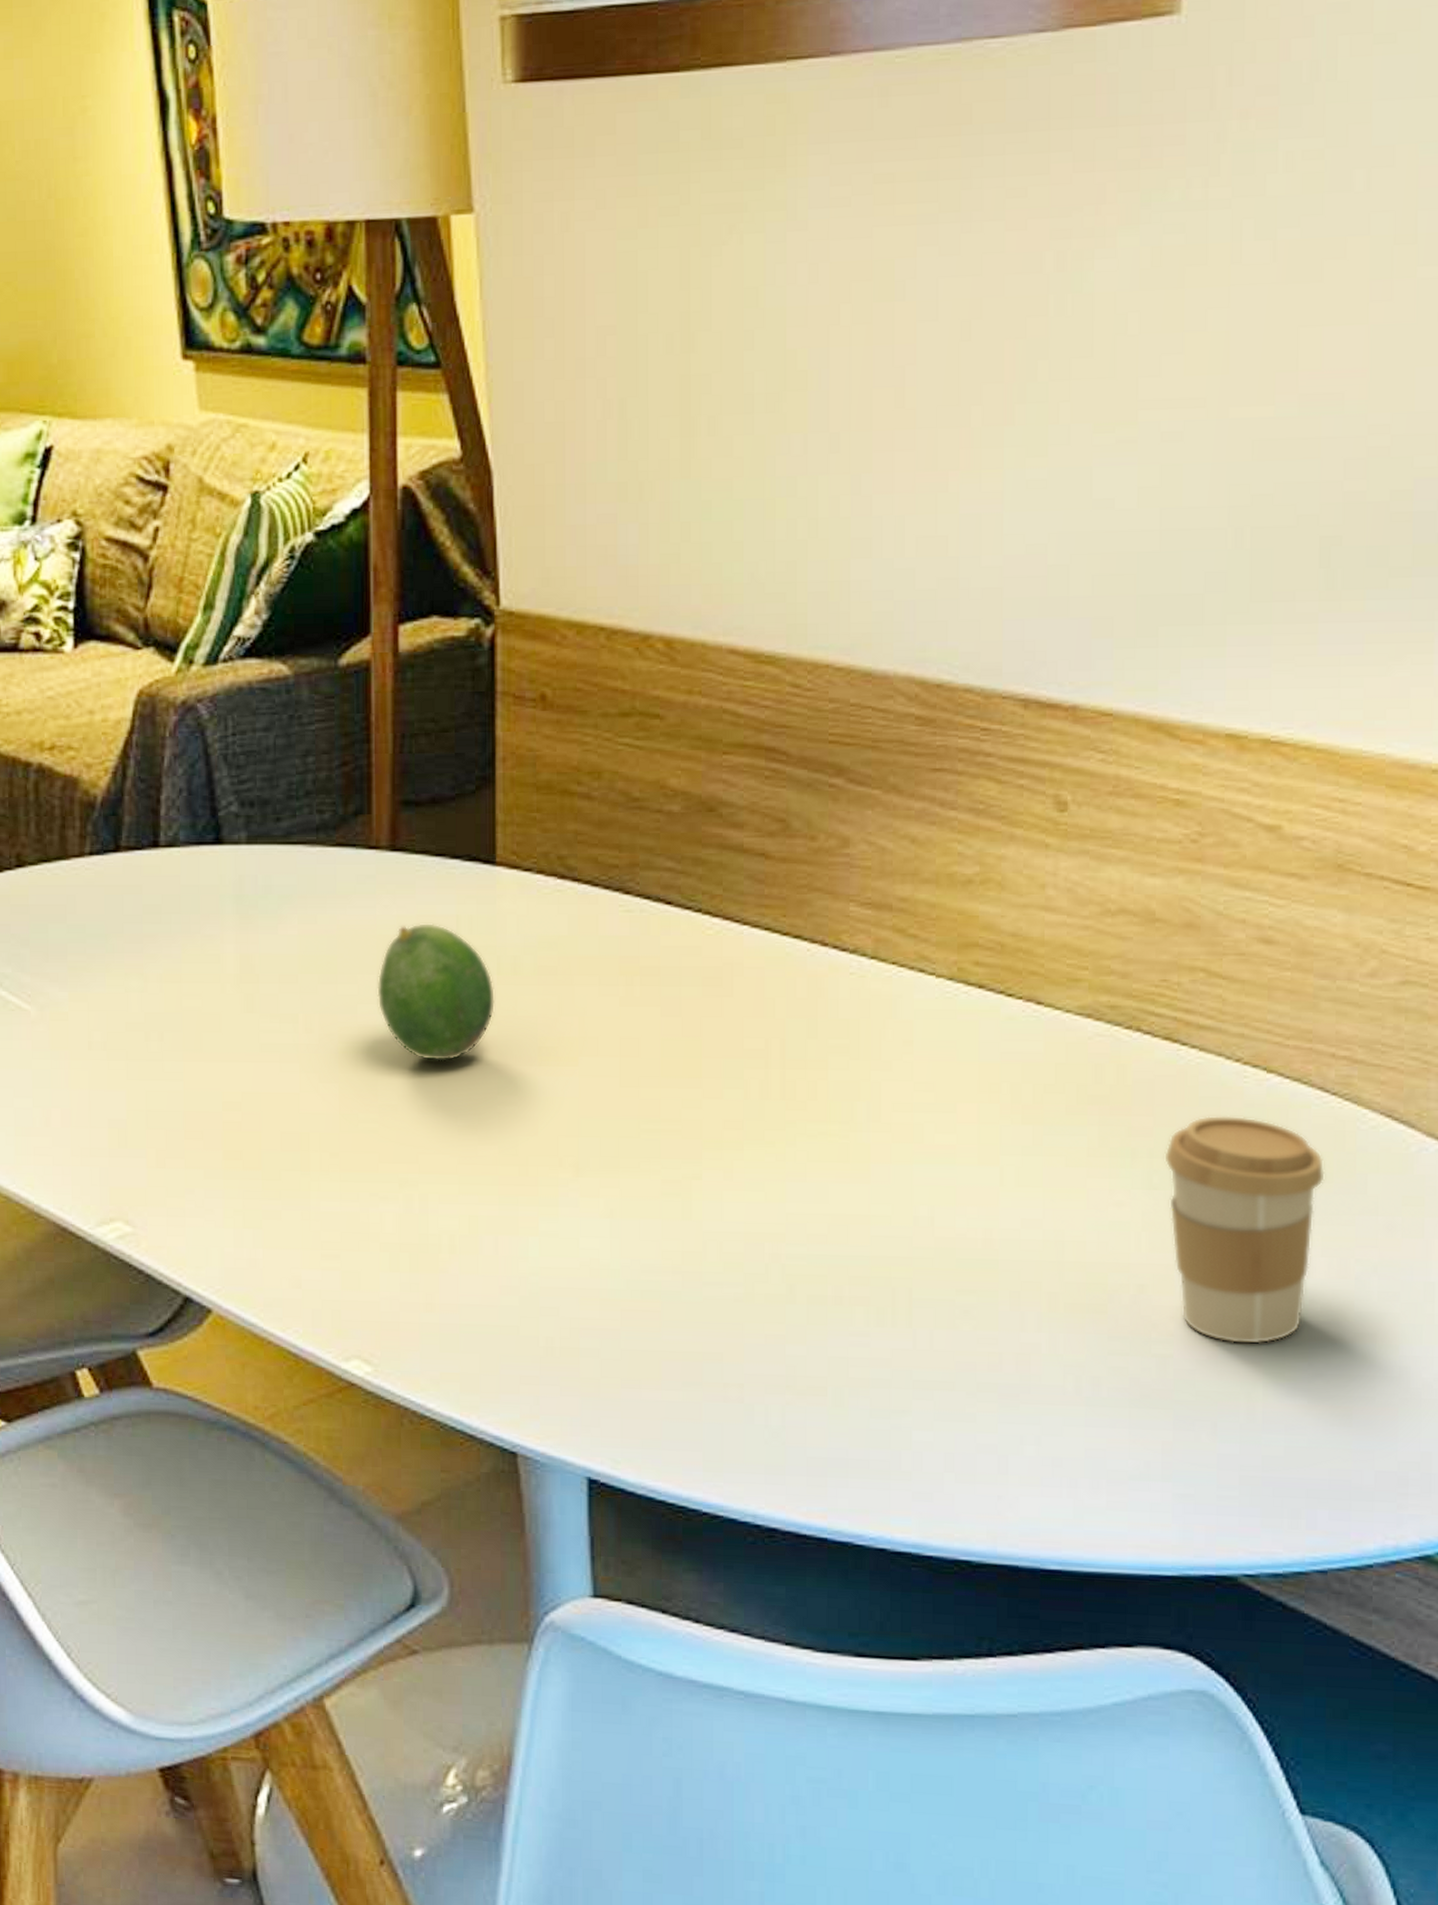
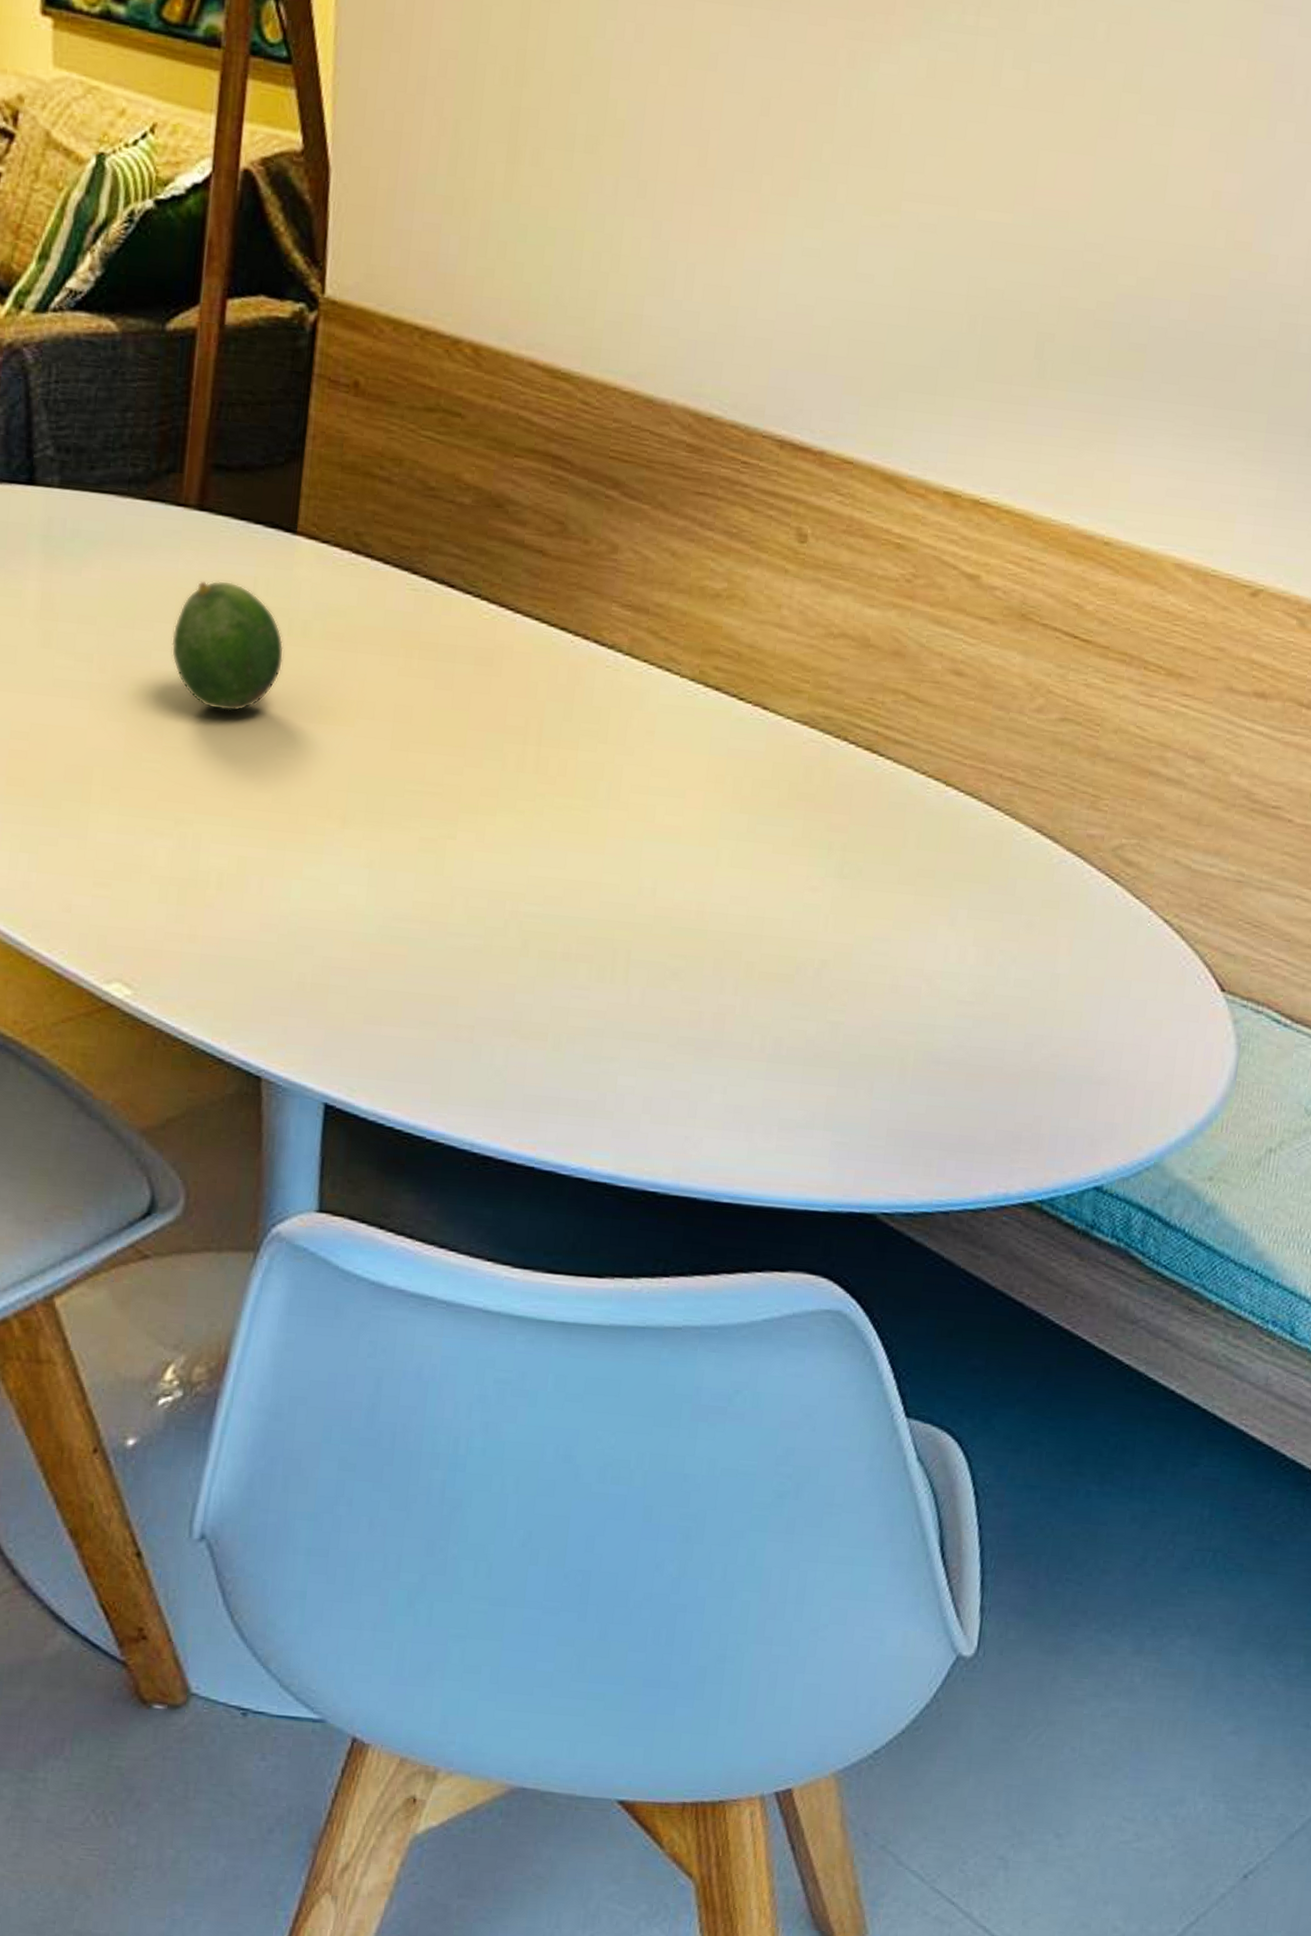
coffee cup: present [1164,1115,1325,1345] -> none [853,818,984,1017]

